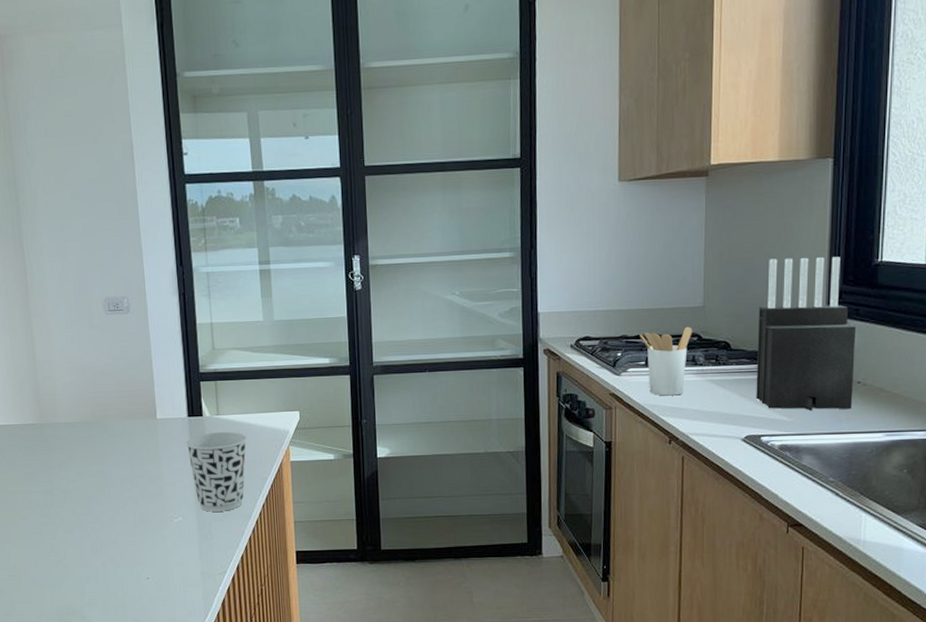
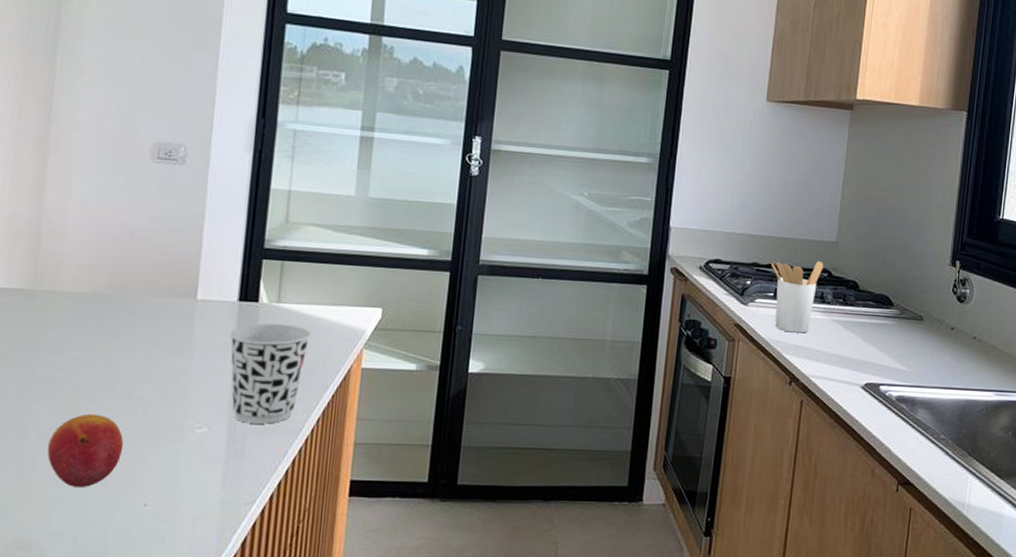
fruit: none [72,513,125,568] -> present [47,413,124,487]
knife block: present [756,257,857,411] -> none [878,202,976,364]

